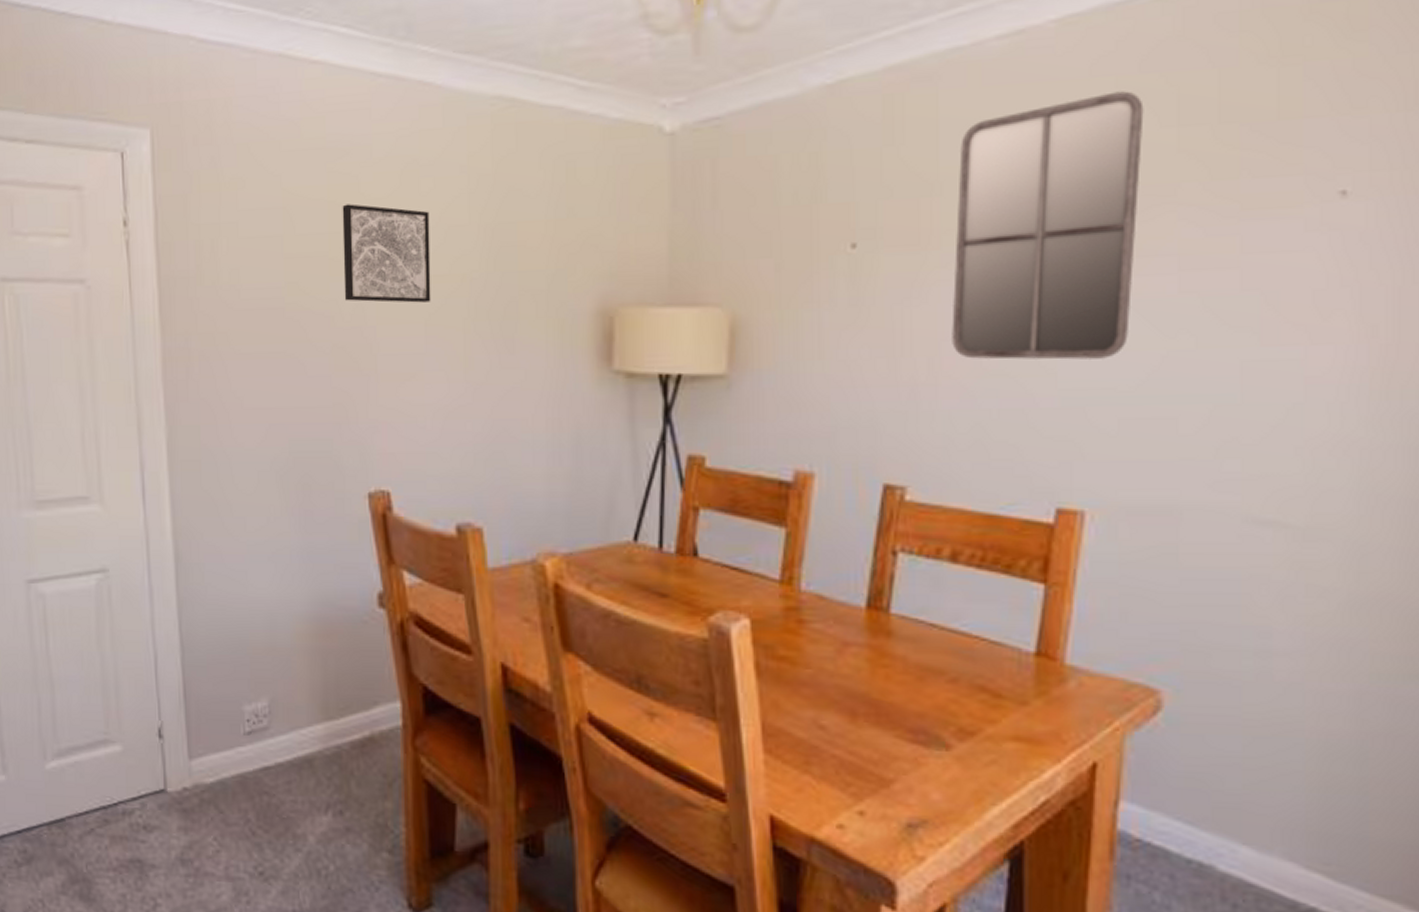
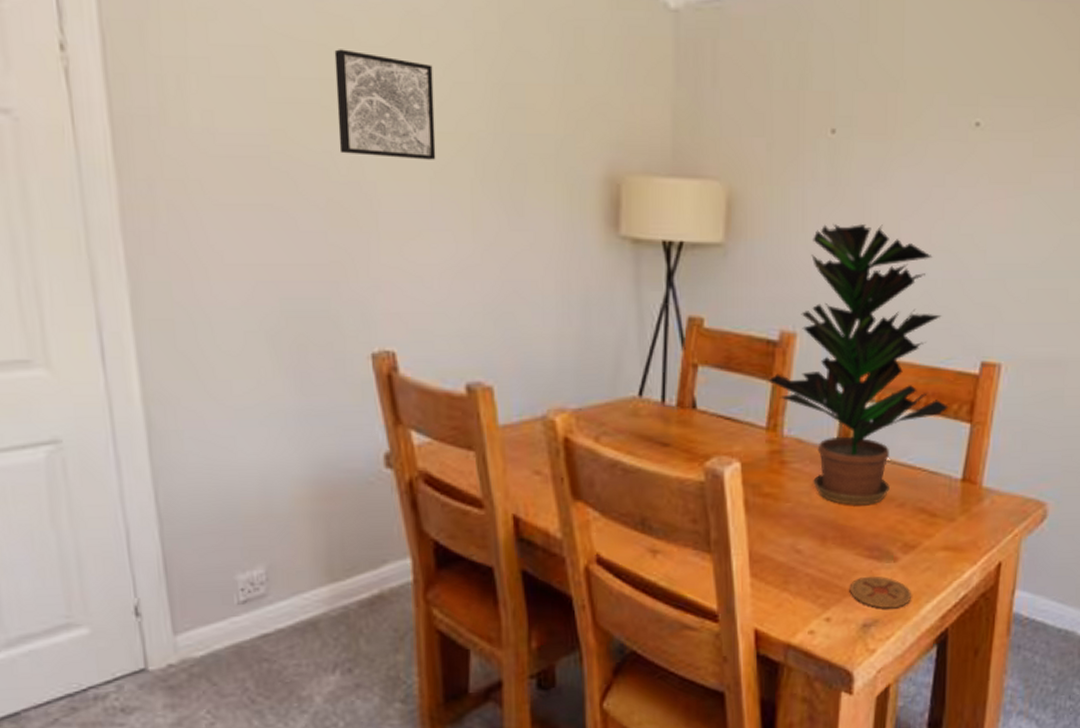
potted plant: none [781,347,1013,678] -> present [768,223,949,506]
coaster: none [888,764,971,808] -> present [849,576,911,609]
home mirror: present [952,91,1144,360] -> none [909,15,1057,239]

